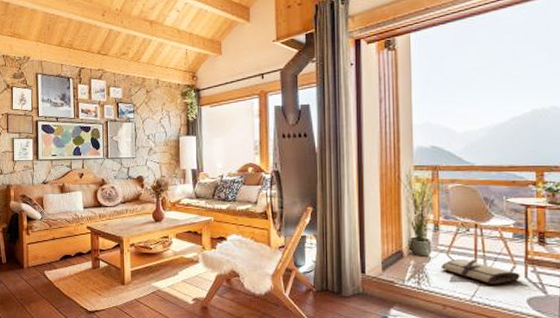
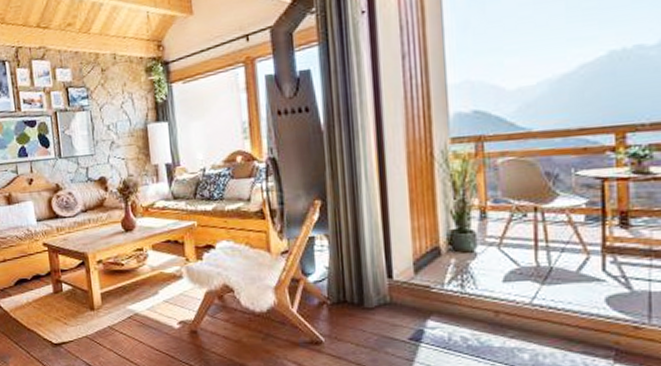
tool roll: present [441,258,520,284] -> none [490,251,596,282]

